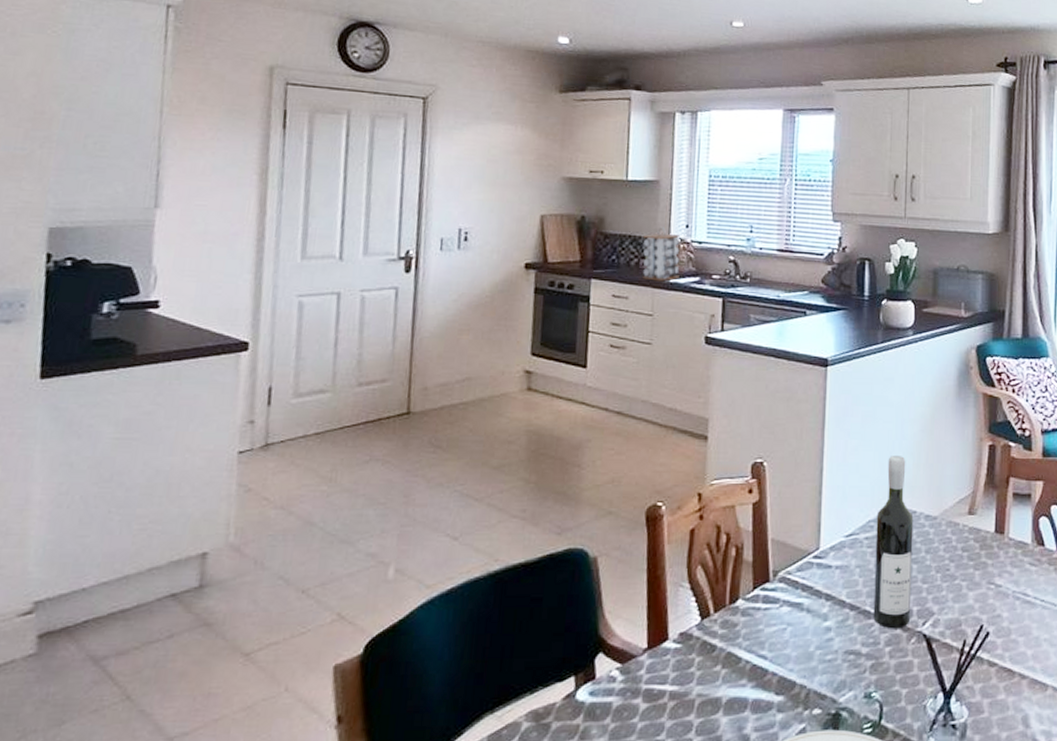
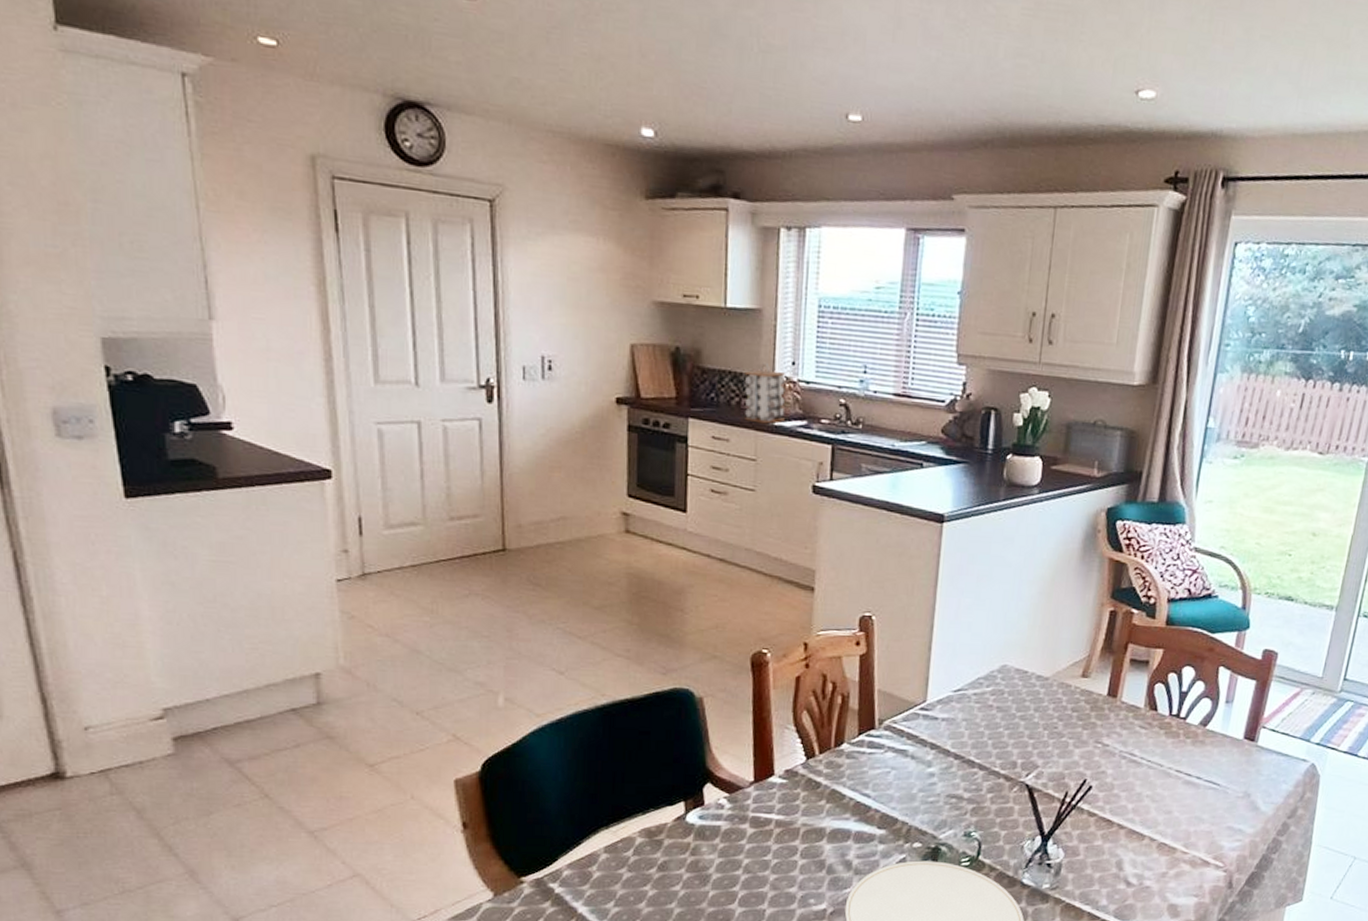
bottle: present [873,456,914,629] -> none [977,616,1025,778]

